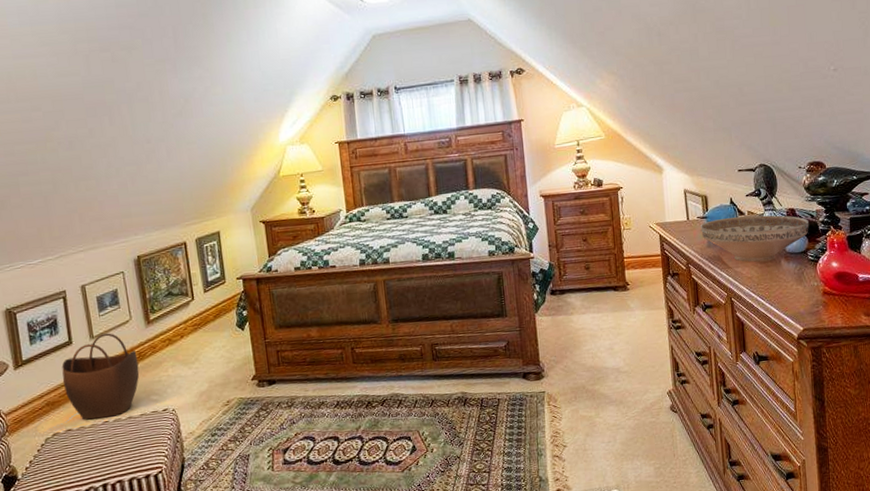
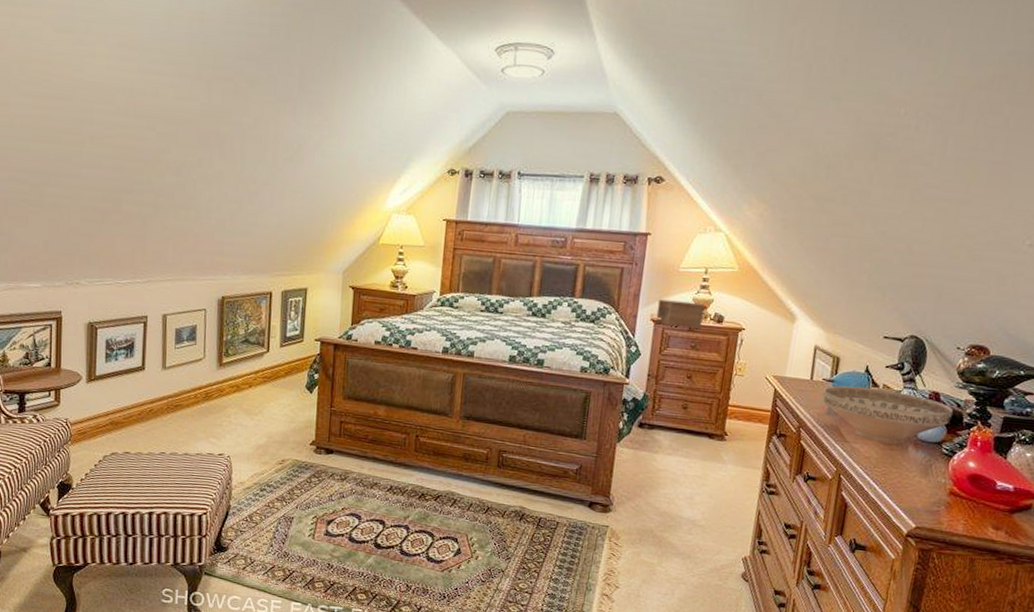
woven basket: present [61,333,140,420] -> none [129,366,204,450]
decorative box: none [543,172,586,199] -> present [655,299,705,330]

